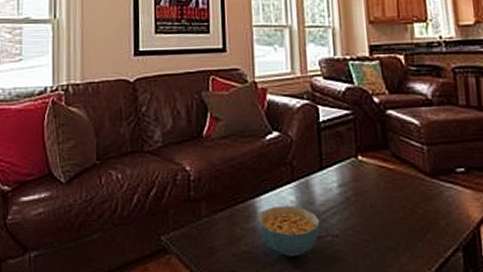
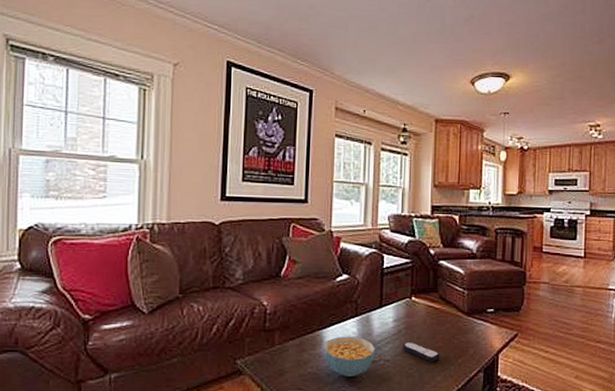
remote control: none [352,213,402,237] -> present [402,342,440,362]

